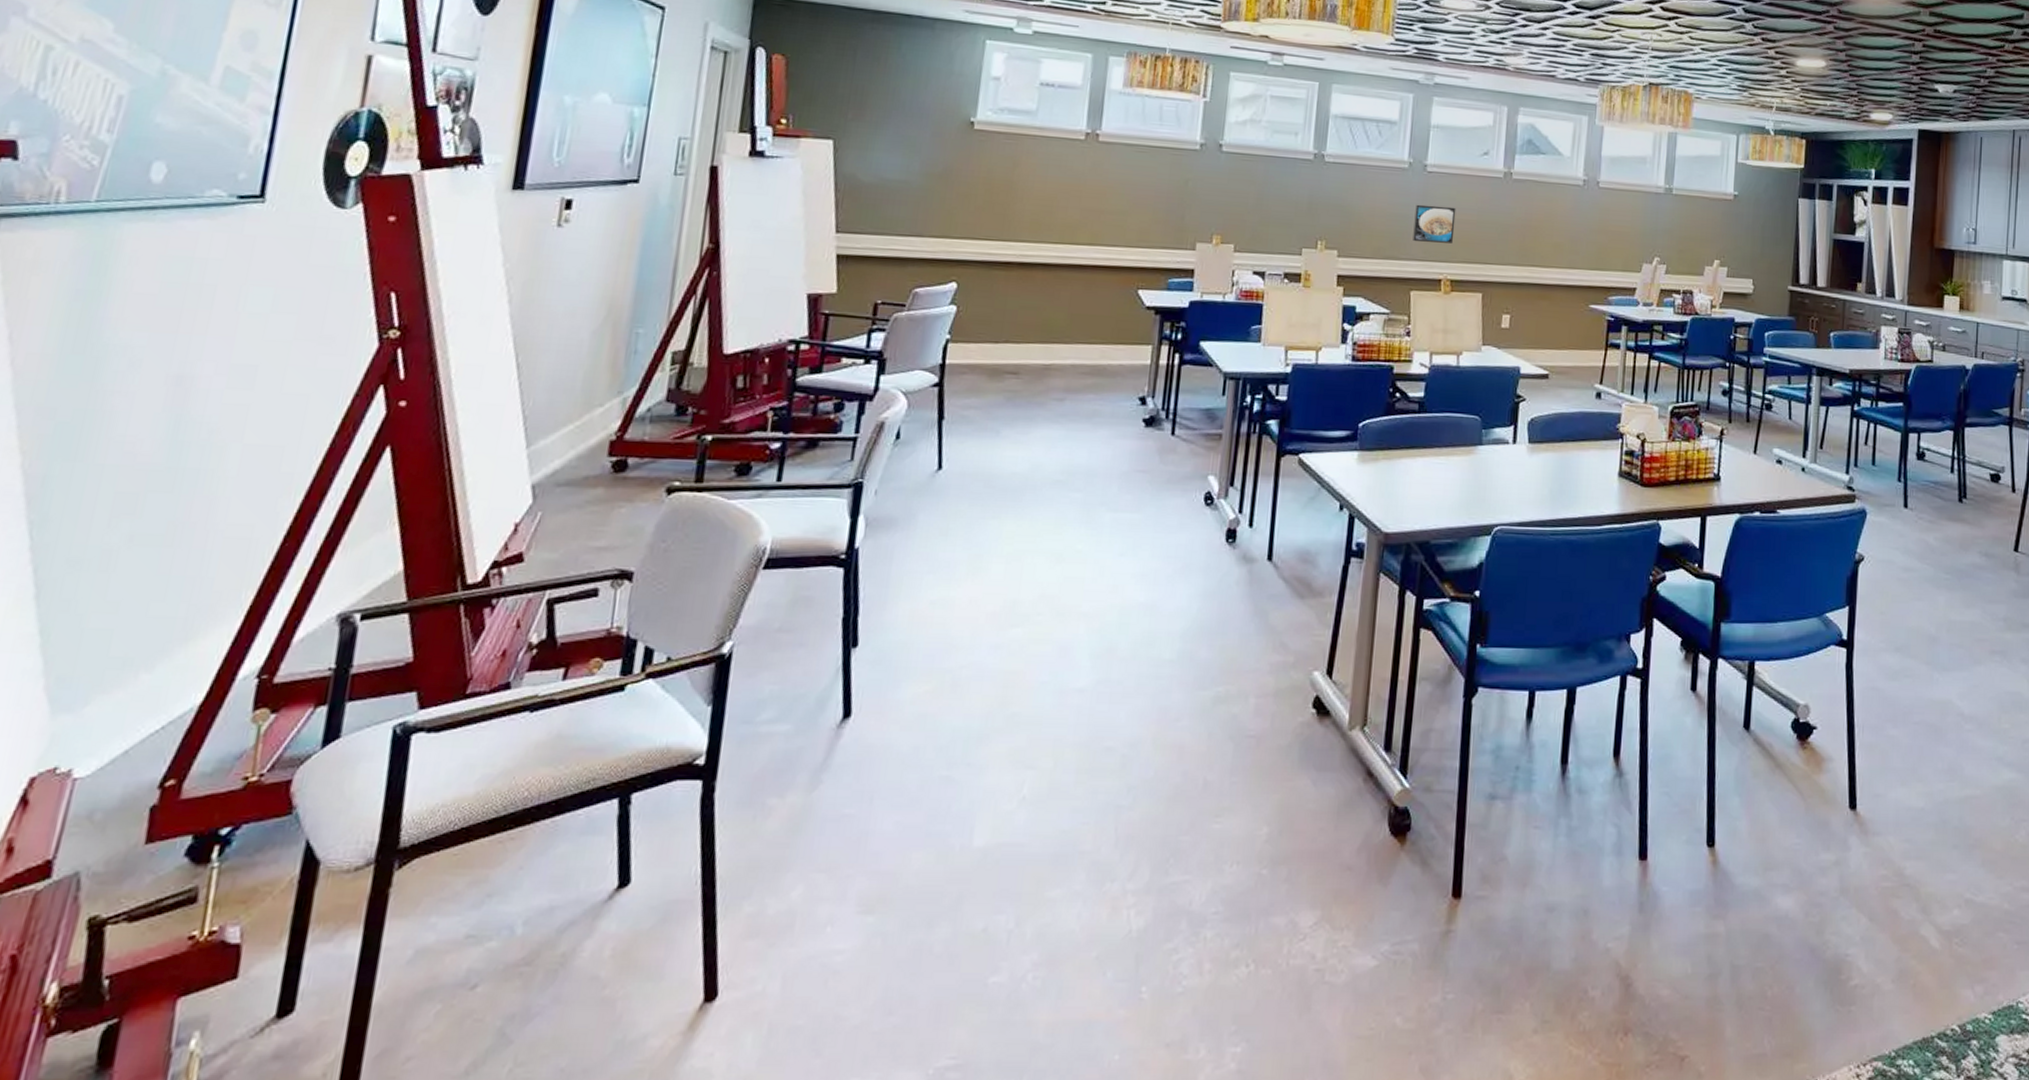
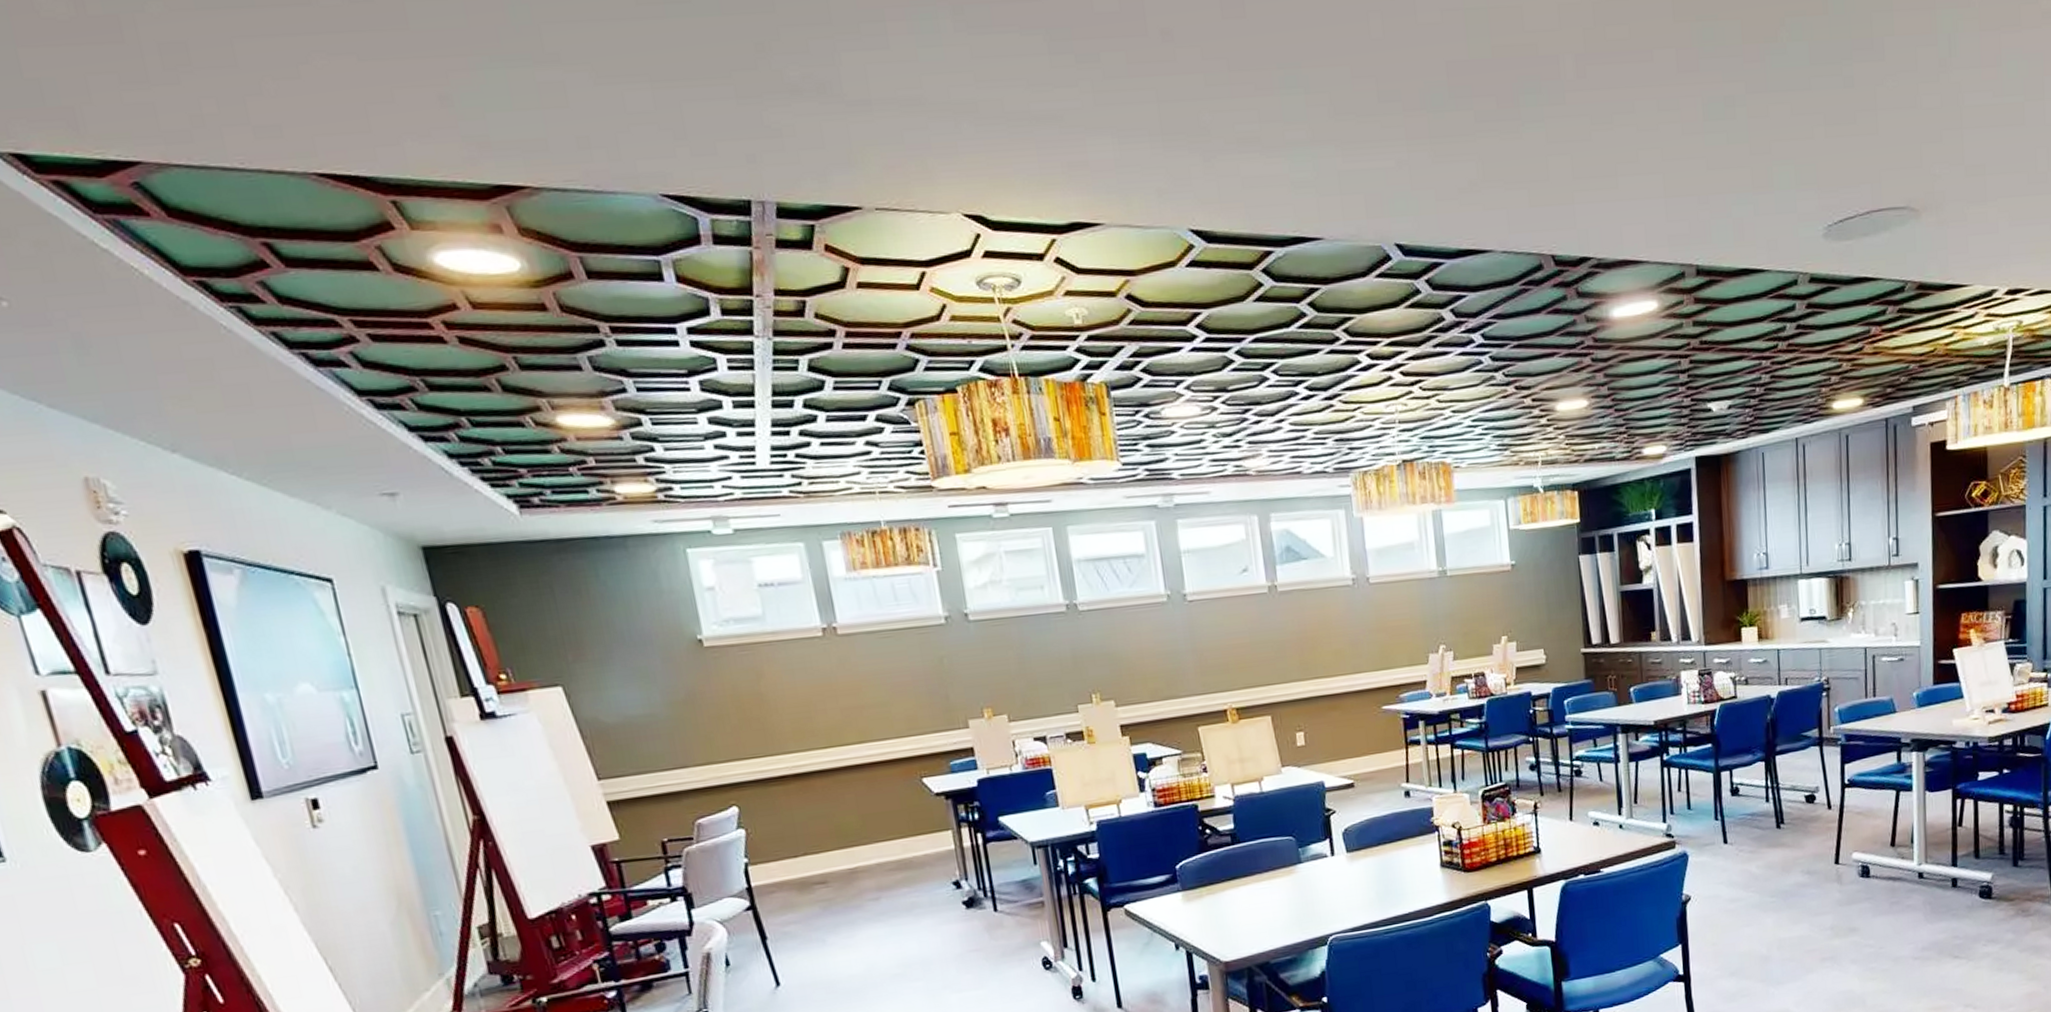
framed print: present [1413,204,1456,243] -> none [1184,633,1231,677]

